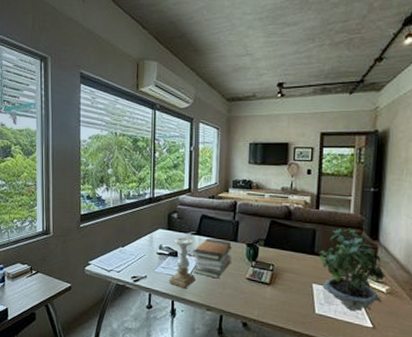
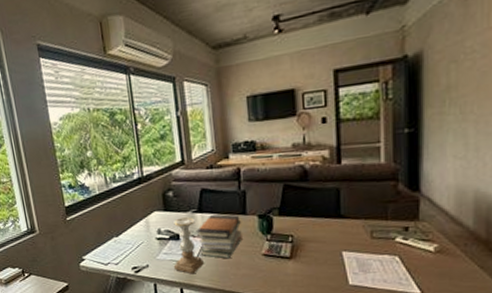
potted plant: present [318,228,385,311] -> none [346,180,432,277]

